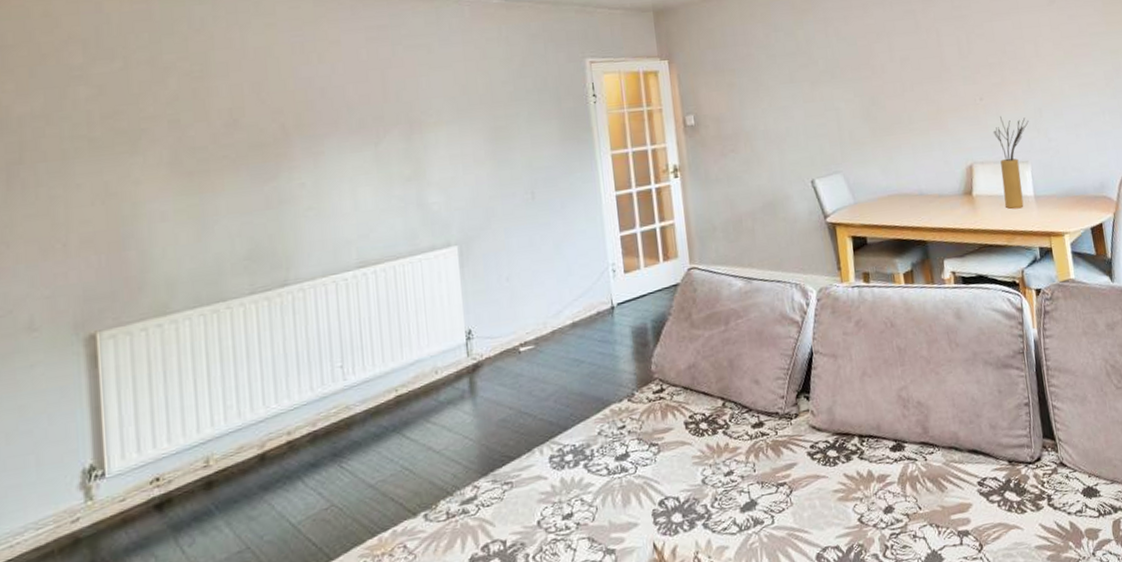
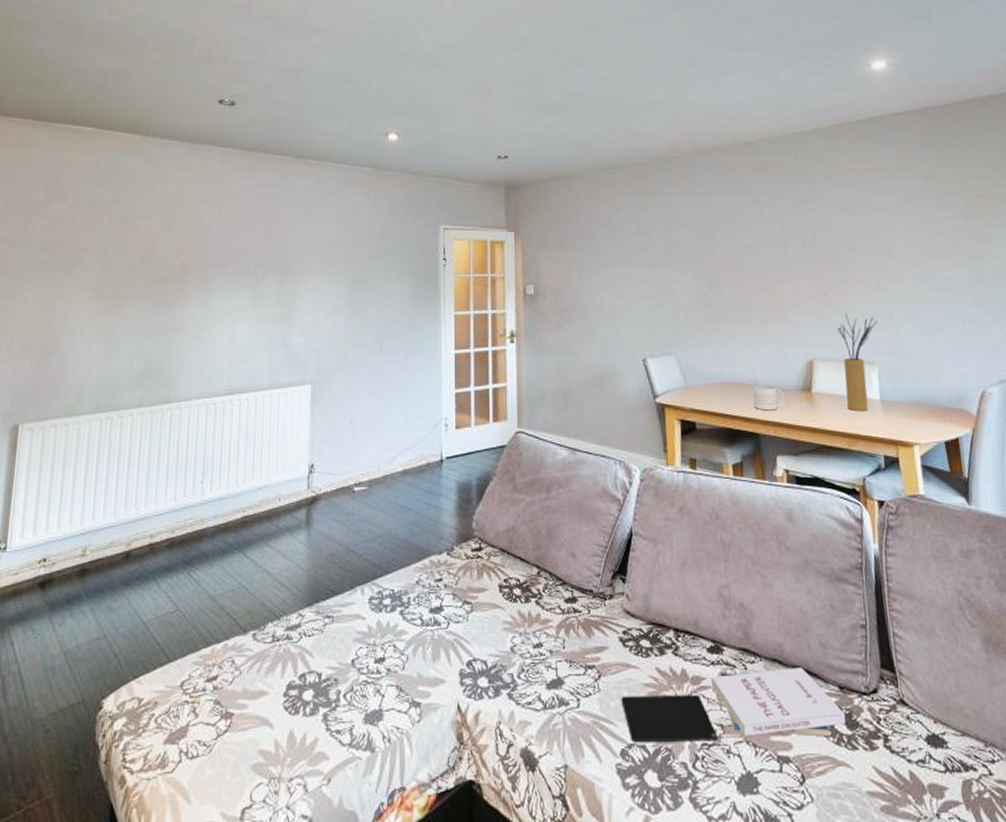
tablet: none [813,491,905,545] -> present [621,695,719,742]
books: none [895,450,1015,520] -> present [711,667,846,737]
mug: none [918,192,948,218] -> present [753,385,784,411]

